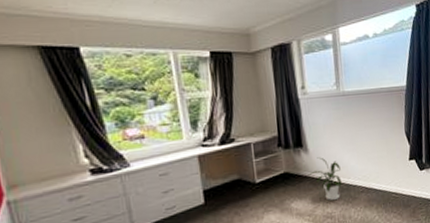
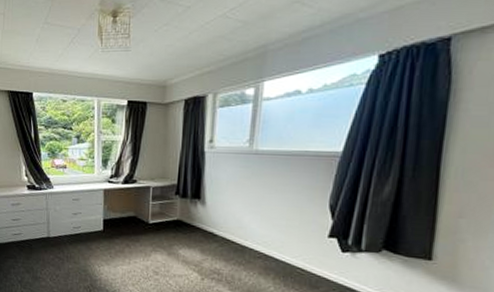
house plant: present [307,157,342,201] -> none [201,212,238,259]

